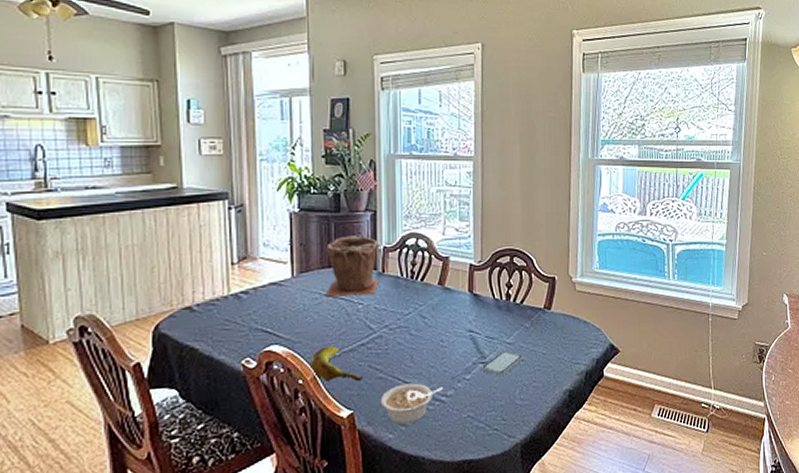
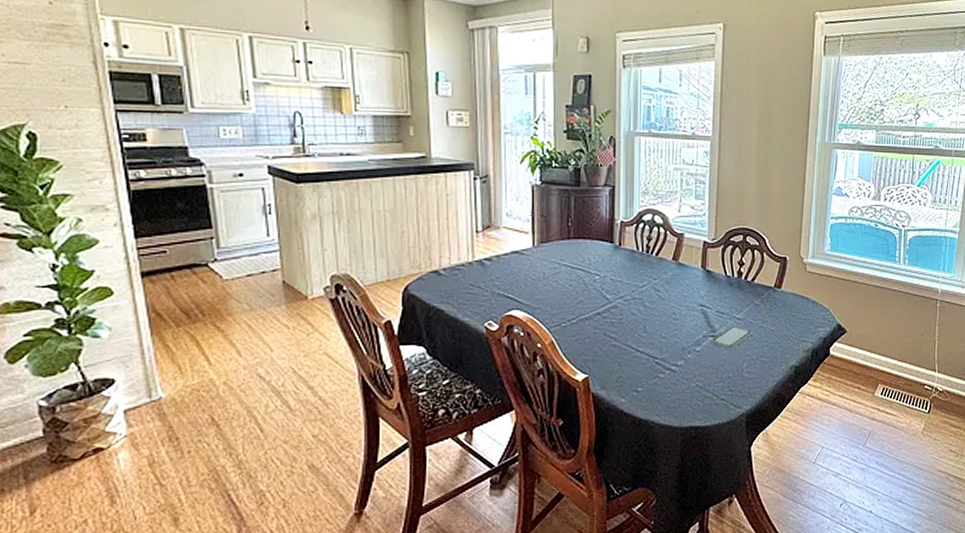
banana: present [310,346,364,382] -> none [549,313,599,348]
plant pot: present [325,235,379,297] -> none [564,209,616,267]
legume: present [380,383,443,425] -> none [613,352,673,391]

